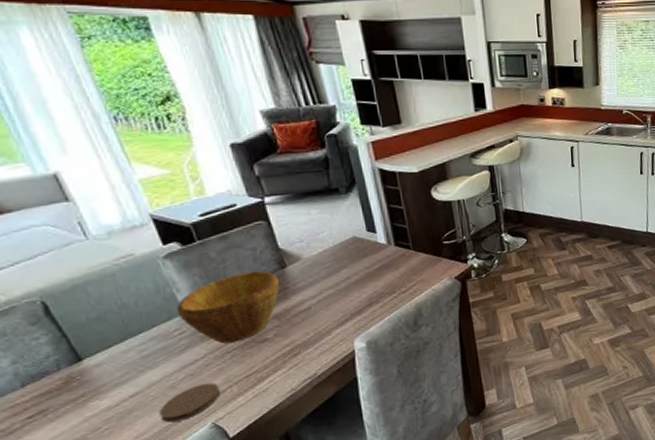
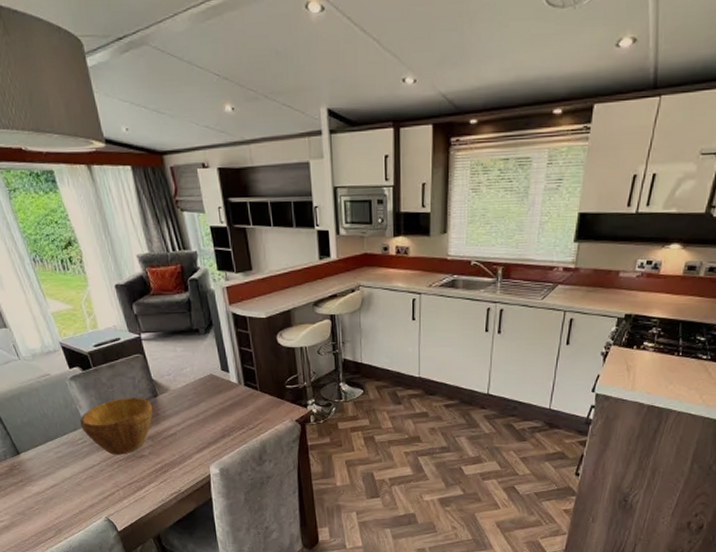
coaster: present [159,383,221,423] -> none [70,485,112,512]

